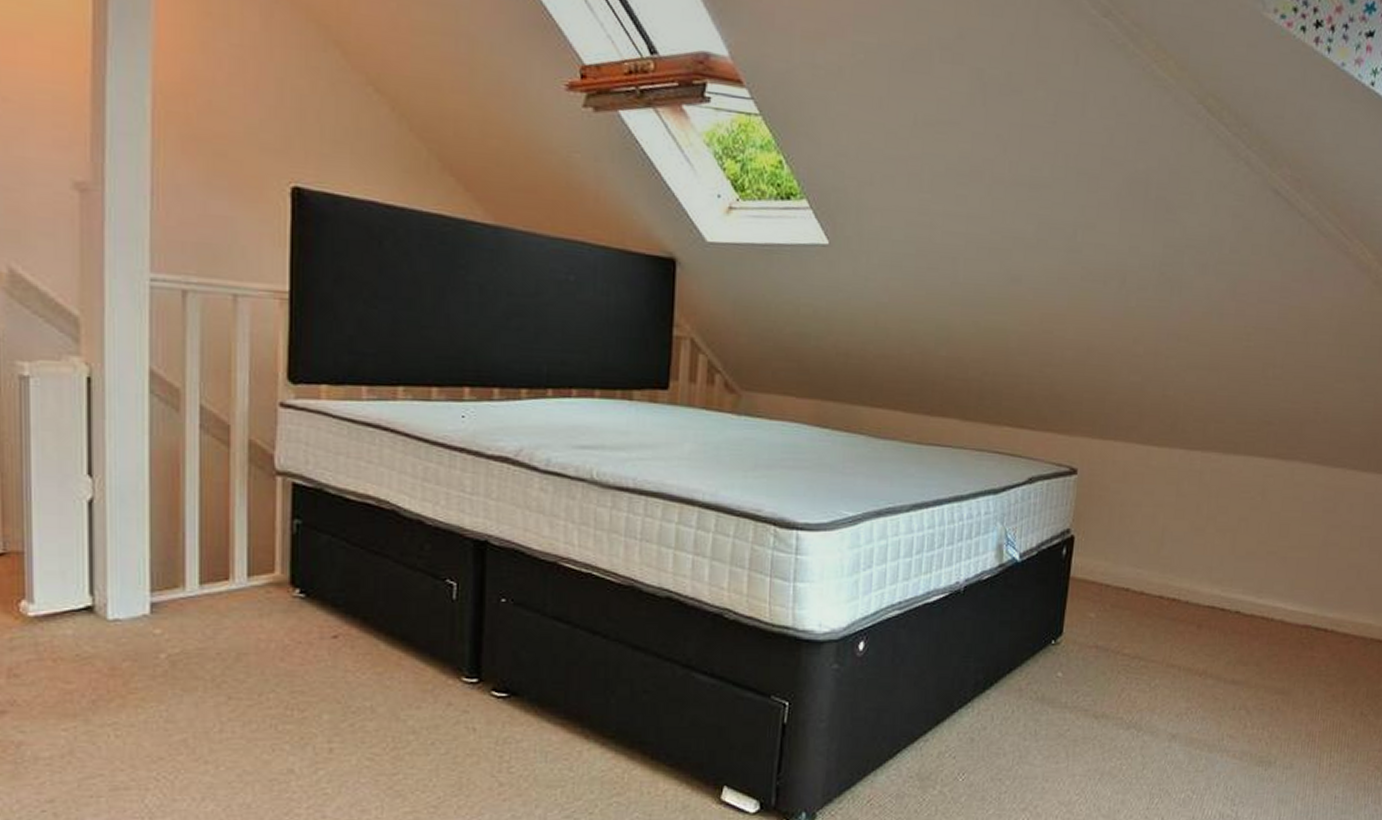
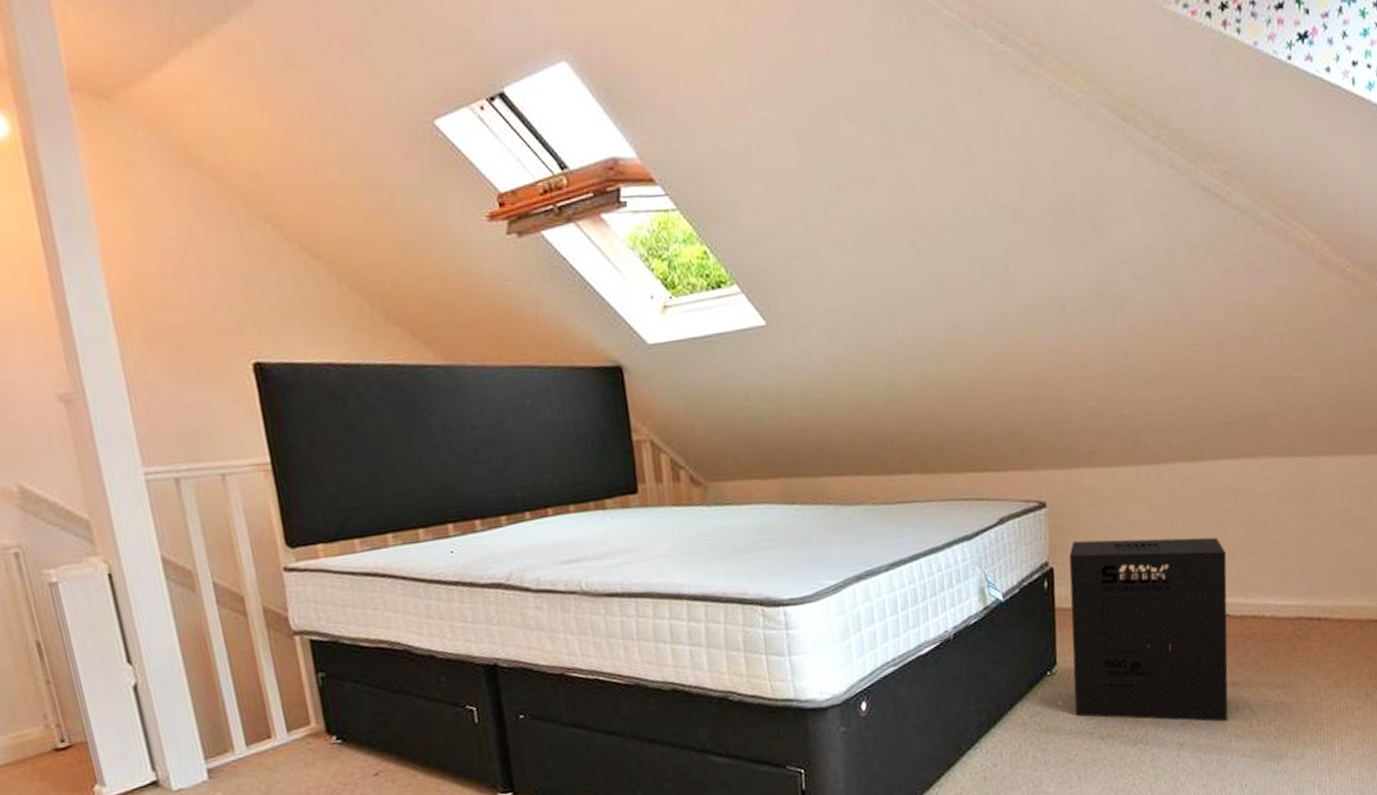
cardboard box: none [1073,513,1246,720] -> present [1069,537,1228,722]

